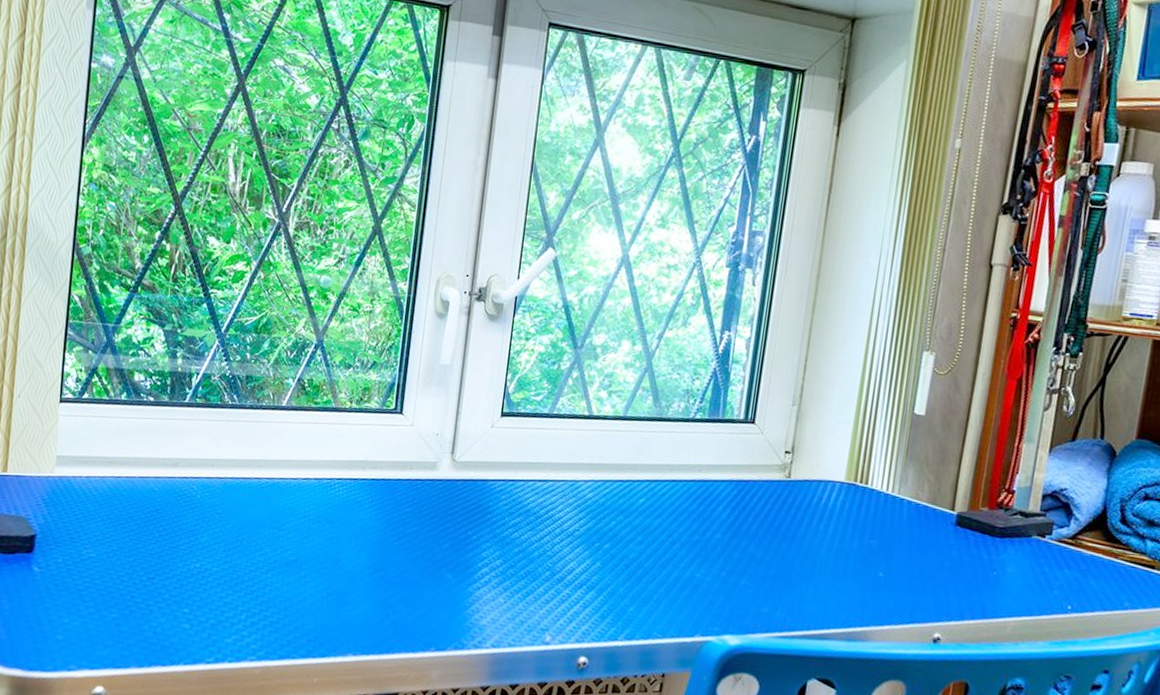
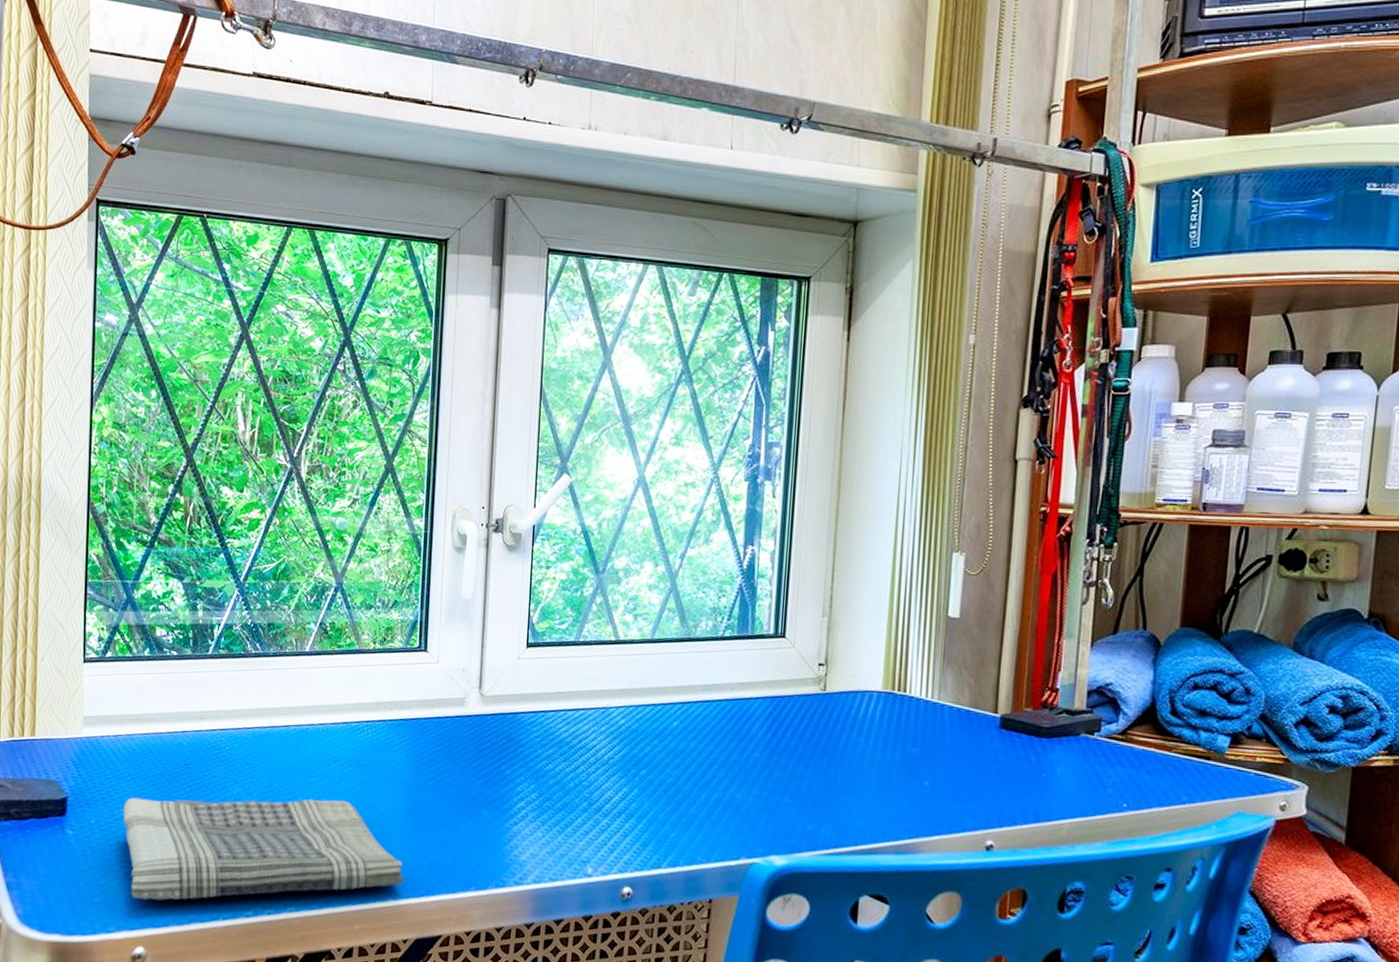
dish towel: none [90,539,366,643] -> present [123,797,404,900]

